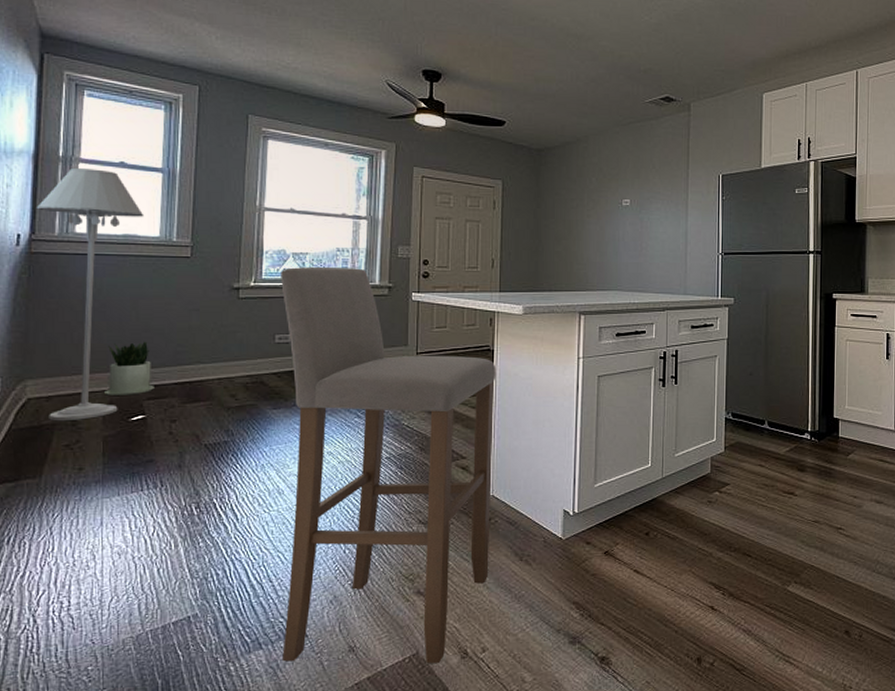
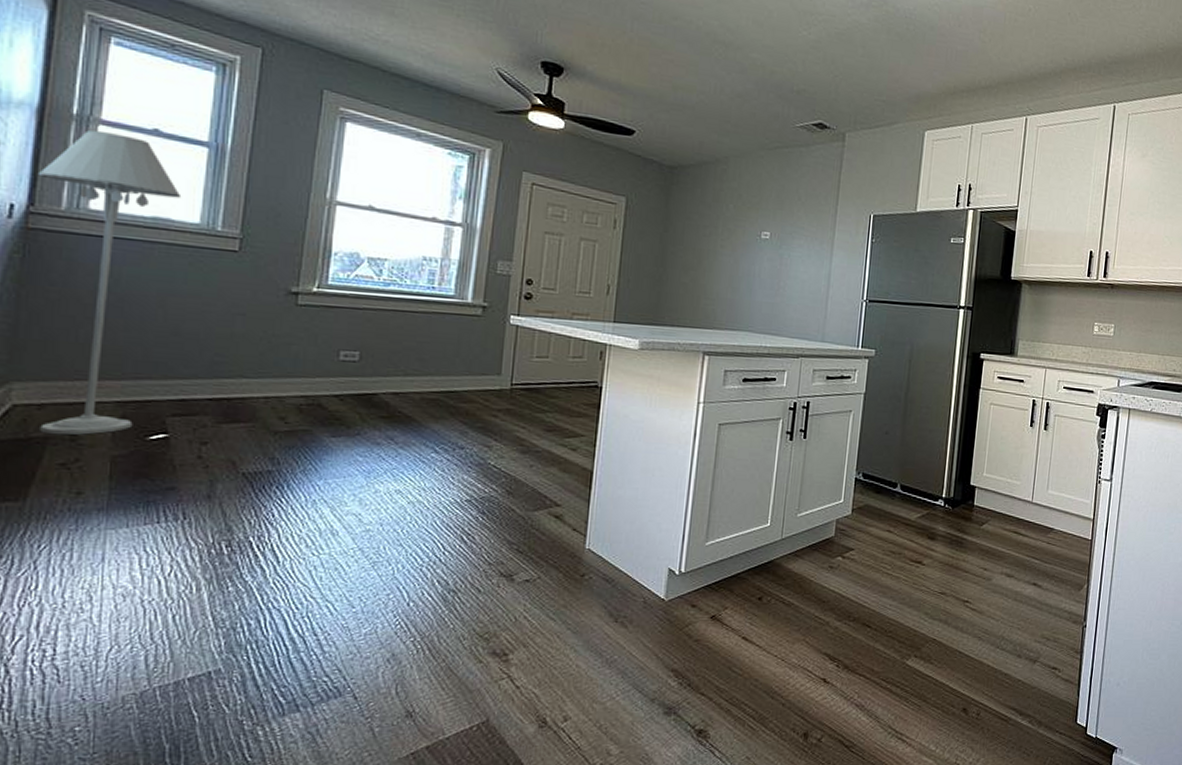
planter: present [105,341,154,397] -> none [116,346,182,410]
bar stool: present [281,266,496,663] -> none [324,274,604,732]

